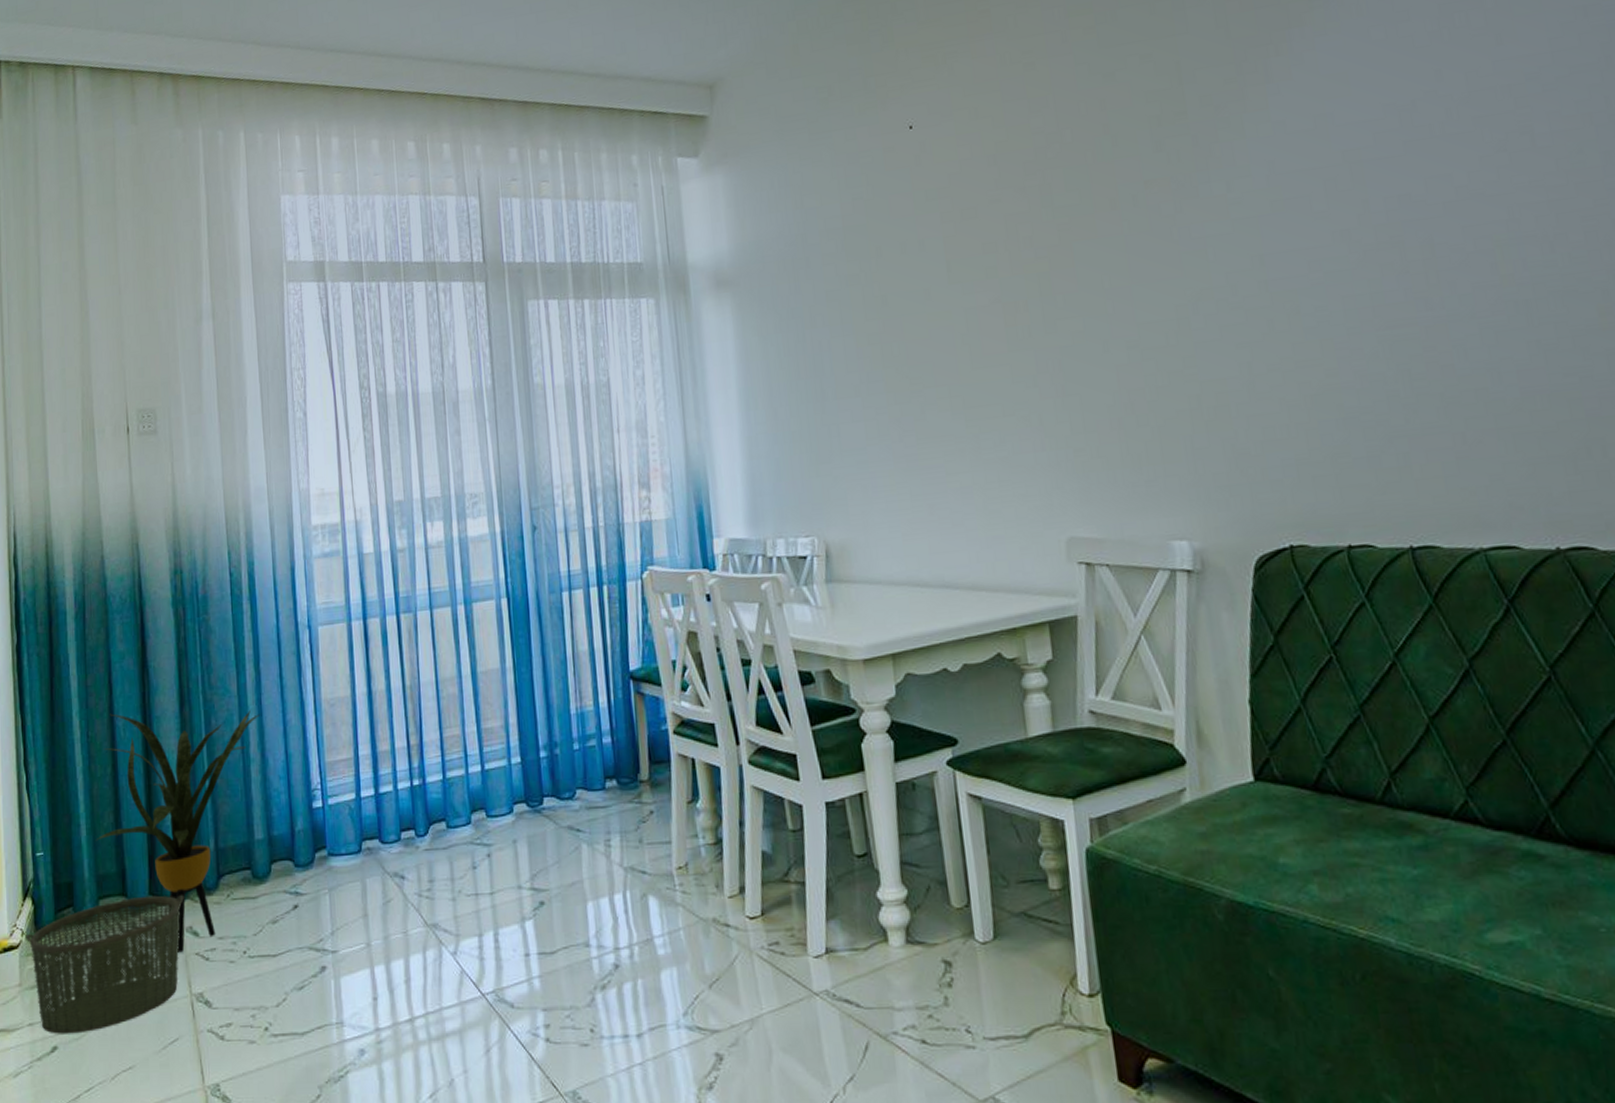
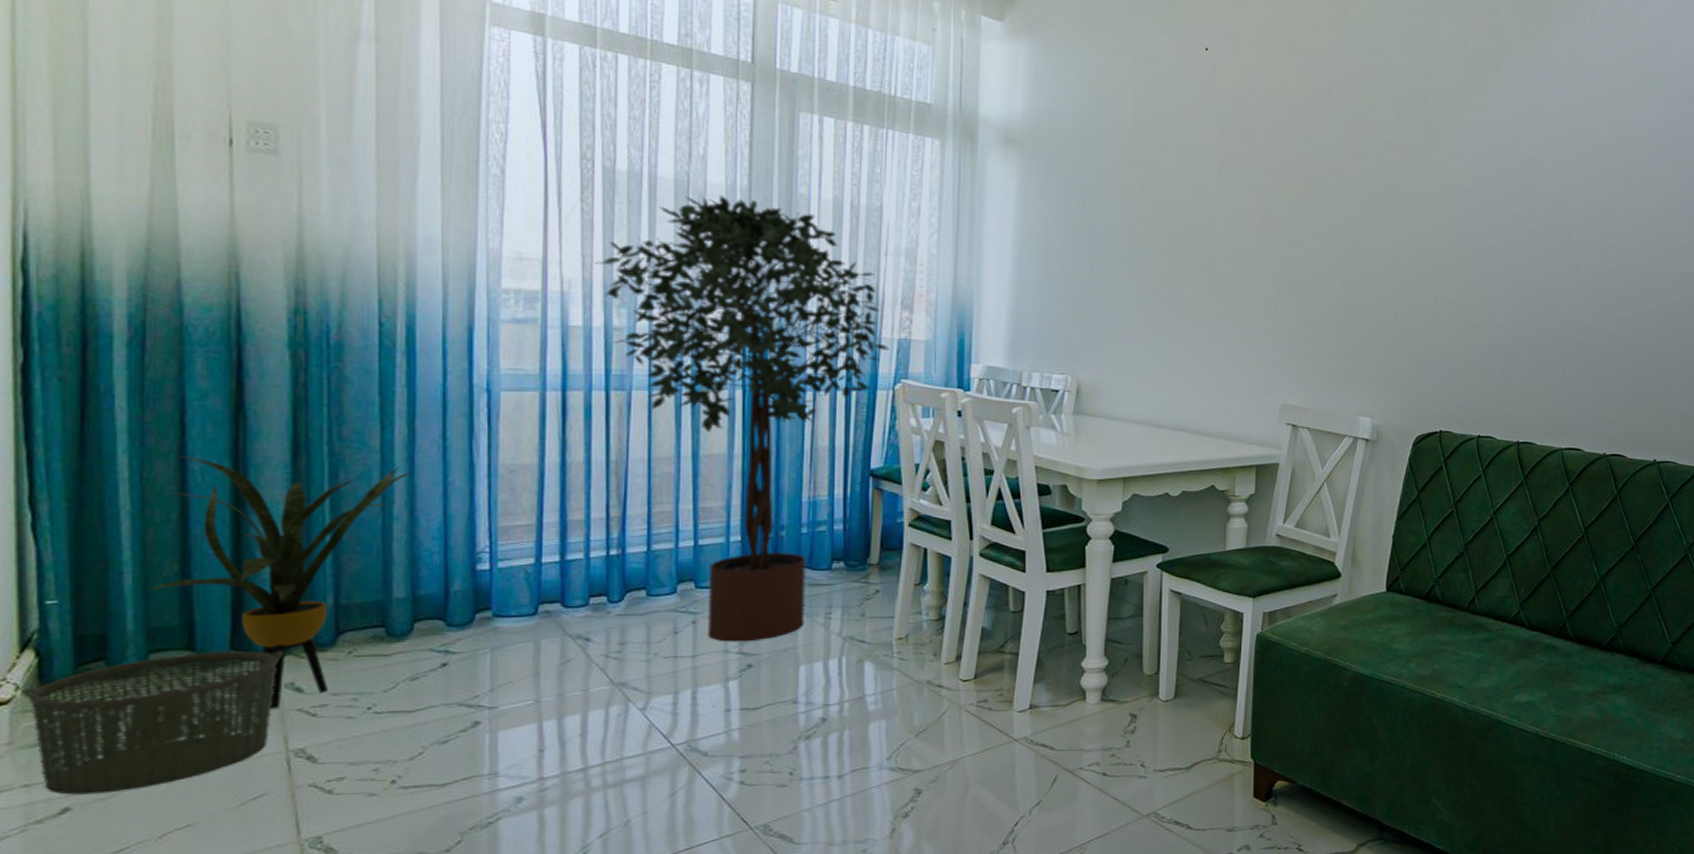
potted tree: none [378,399,633,877] -> present [595,195,889,642]

